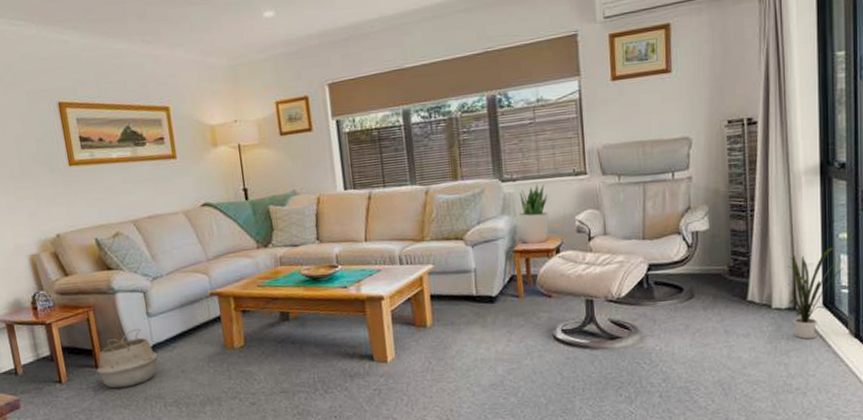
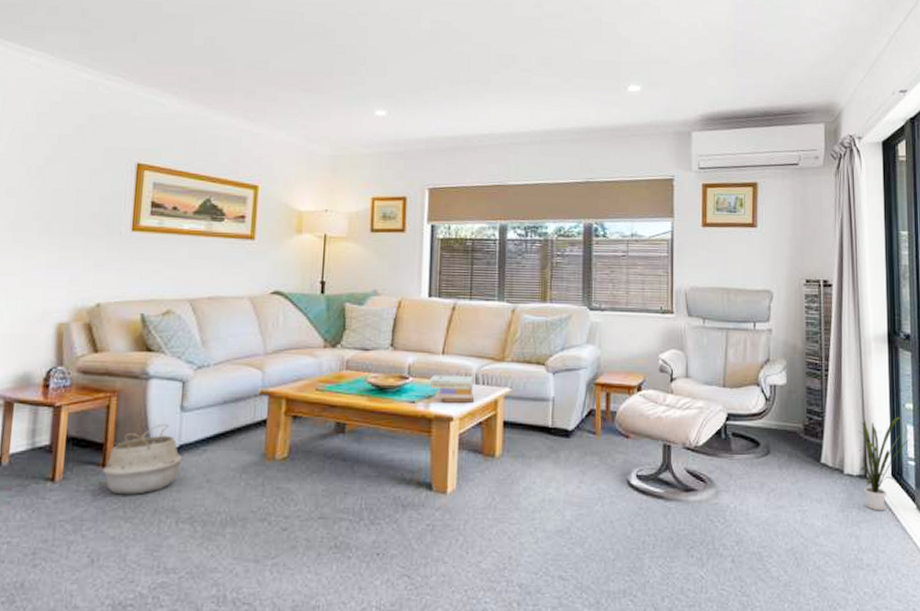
books: none [356,257,401,284] -> present [428,375,475,402]
planter: present [517,184,549,244] -> none [602,317,634,378]

